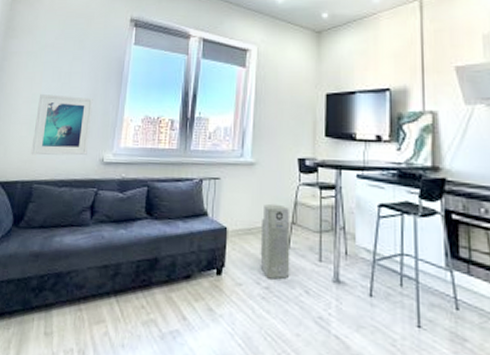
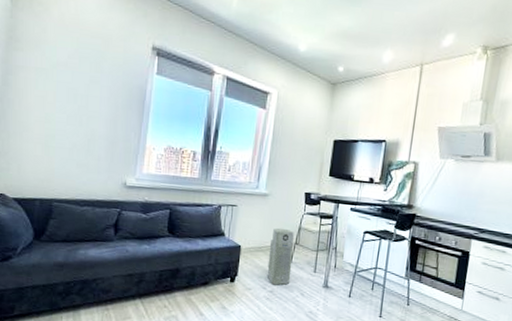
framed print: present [31,93,93,156] -> none [48,114,114,178]

